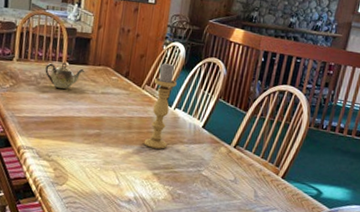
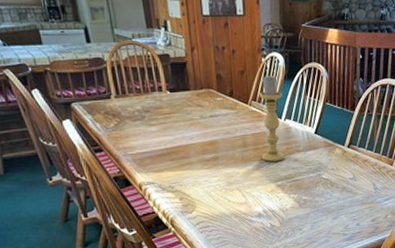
teapot: present [45,62,84,90] -> none [146,91,188,120]

